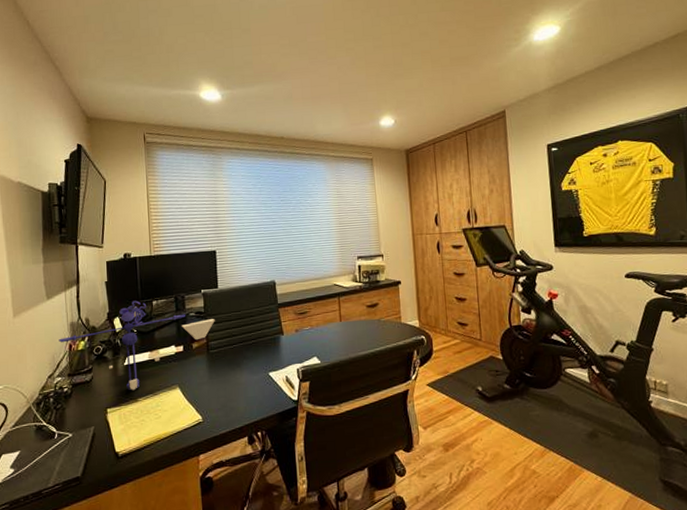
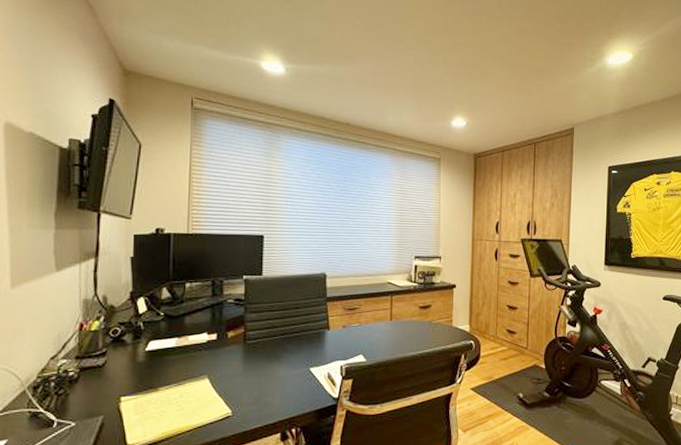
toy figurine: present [59,300,215,391] -> none [67,281,256,379]

